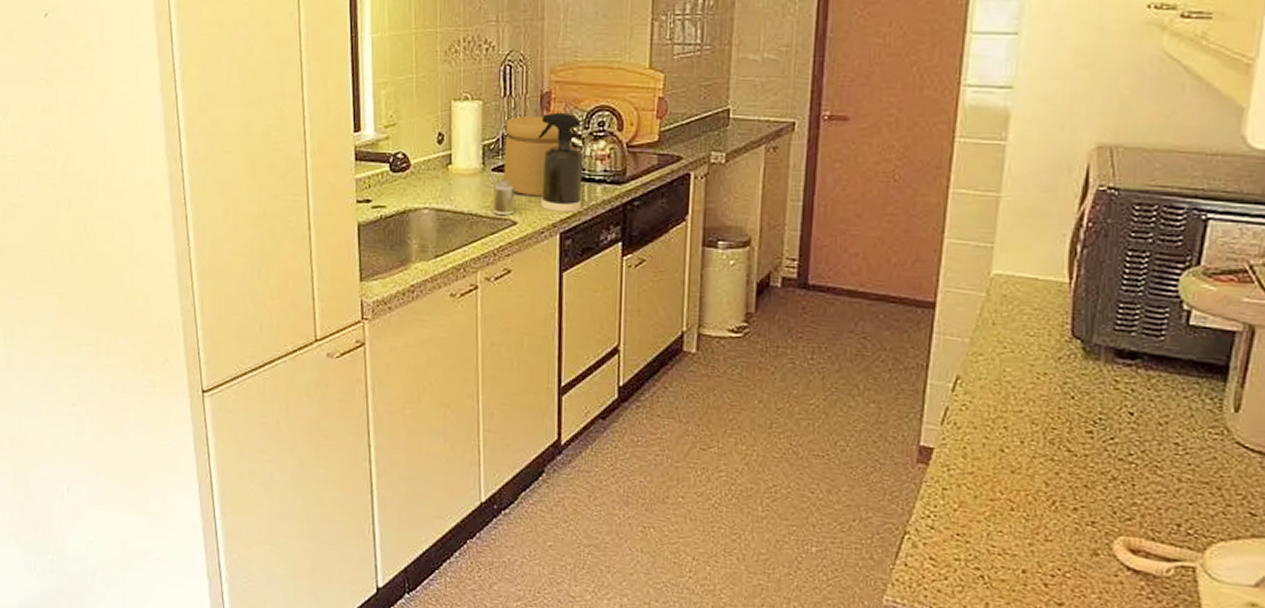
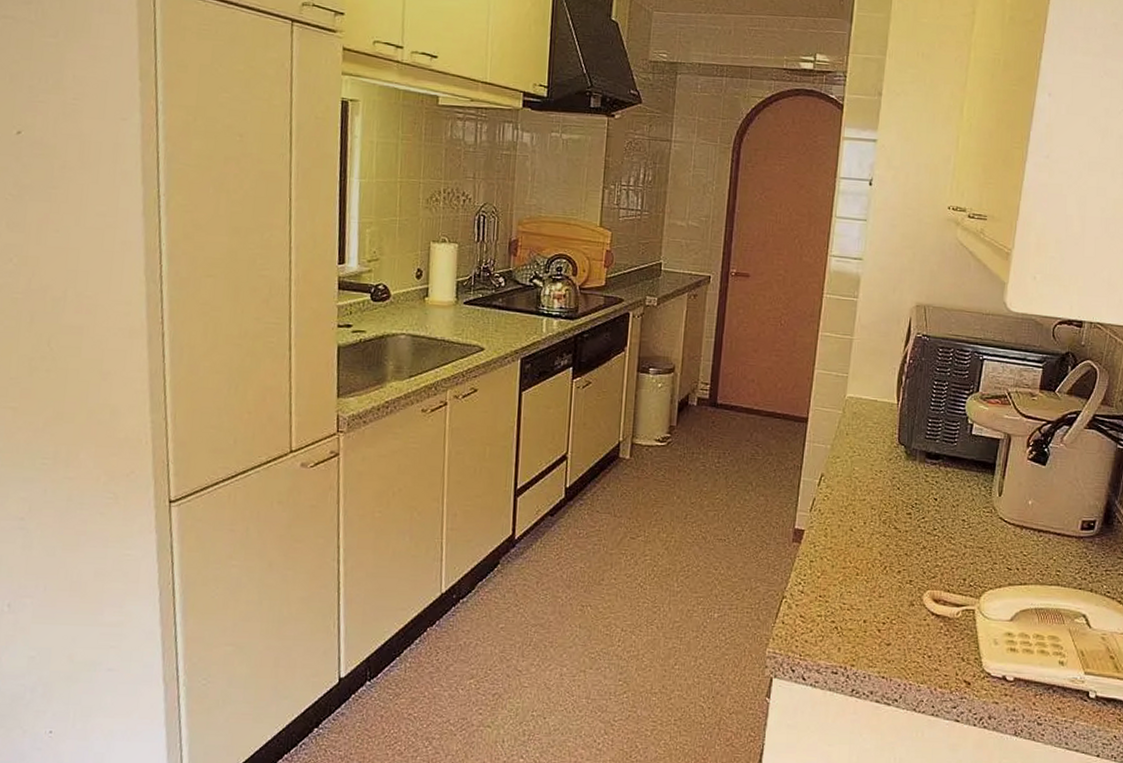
soap dispenser: present [488,170,515,216] -> none [461,303,484,343]
jar: present [503,116,572,195] -> none [474,259,535,326]
spray bottle: present [537,112,584,212] -> none [505,257,544,341]

